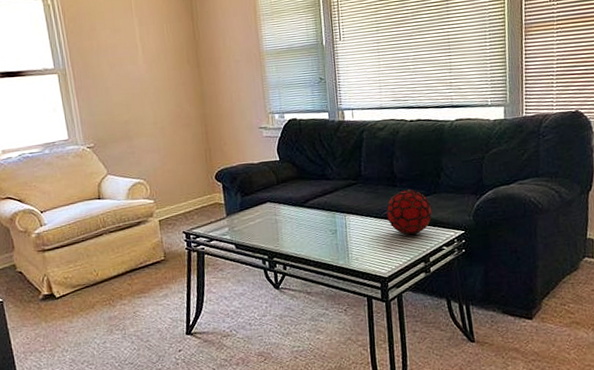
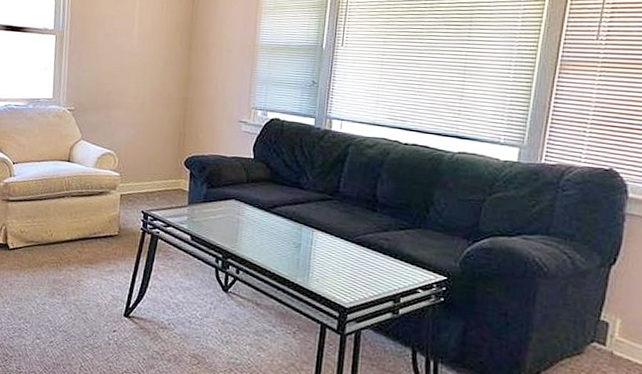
decorative orb: present [386,189,432,235] -> none [359,217,413,269]

